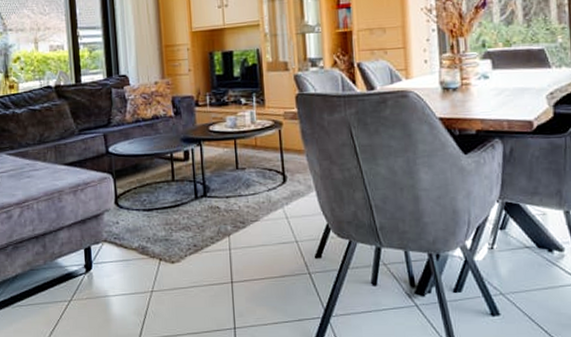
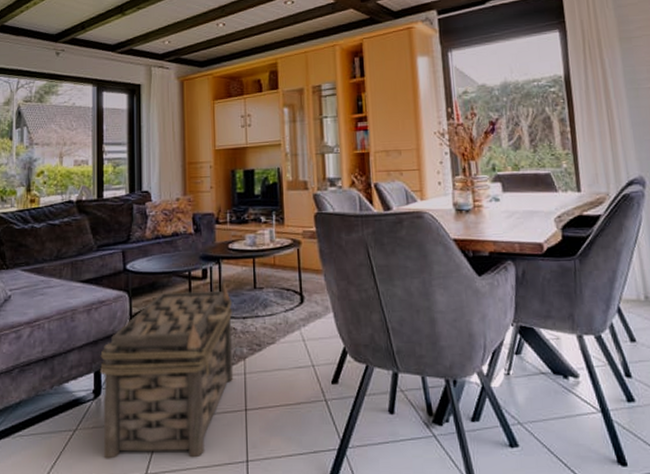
basket: none [89,163,219,326] -> present [100,282,234,459]

